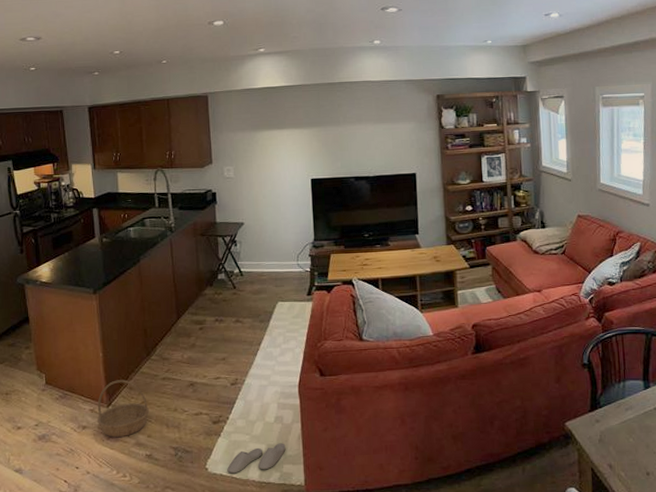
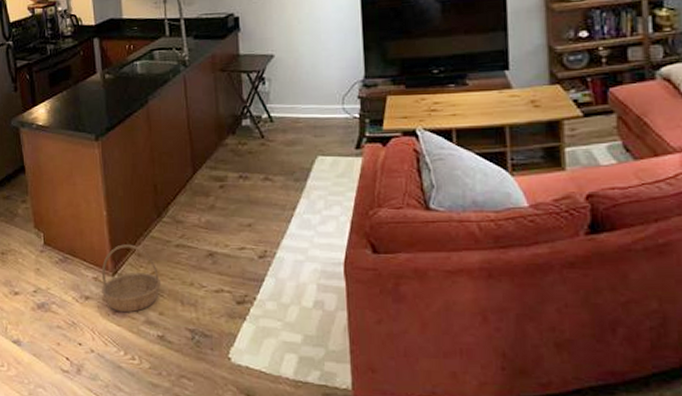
slippers: present [227,443,286,474] -> none [254,334,328,368]

